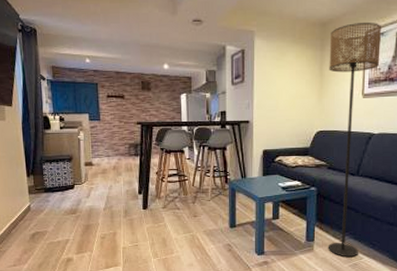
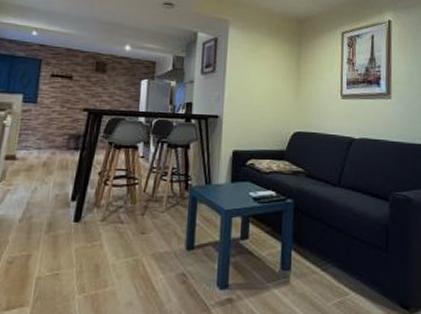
floor lamp: present [327,23,382,258] -> none [306,23,358,293]

